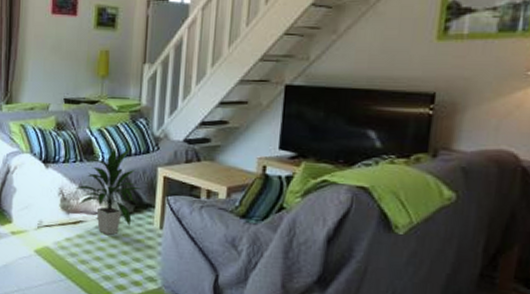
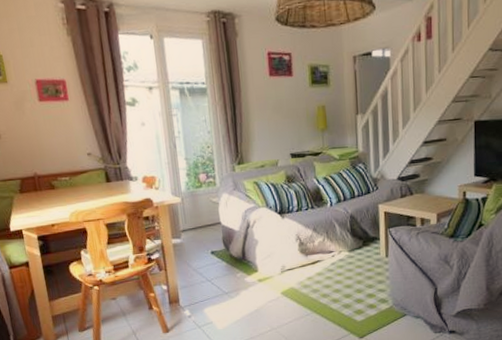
indoor plant: present [74,147,142,236] -> none [309,191,367,270]

